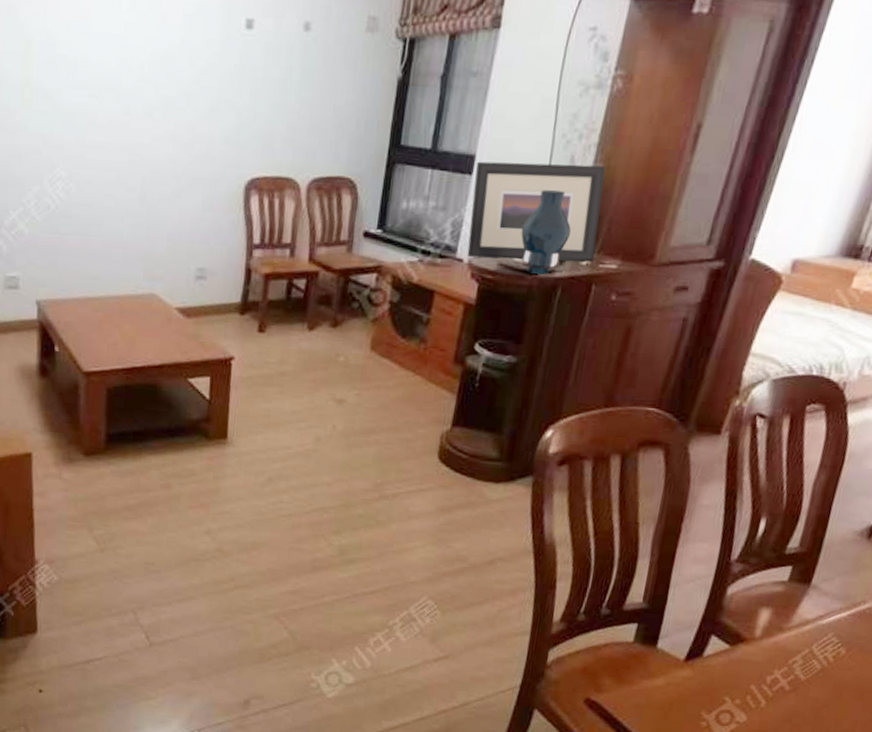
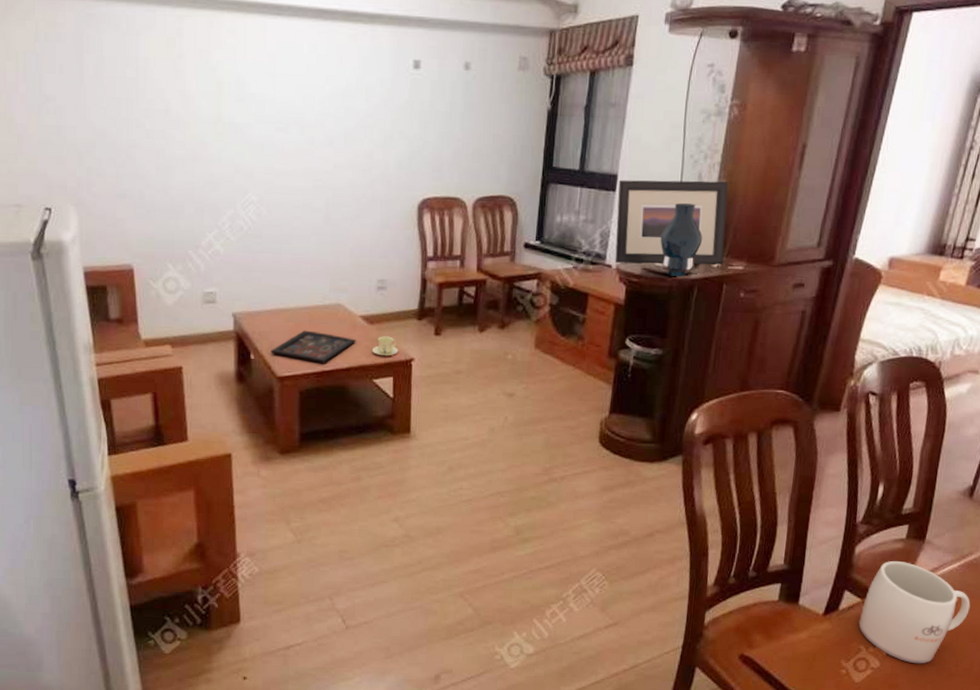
decorative tray: none [77,322,171,360] -> present [271,330,356,364]
cup and saucer: none [188,331,218,353] -> present [372,336,399,356]
mug: none [725,605,859,721] -> present [858,560,971,664]

